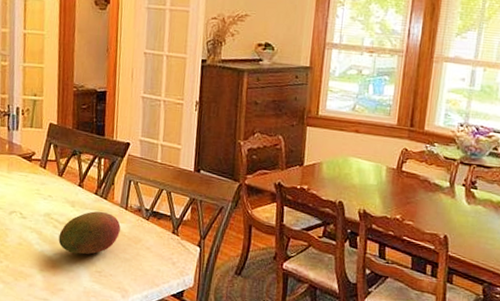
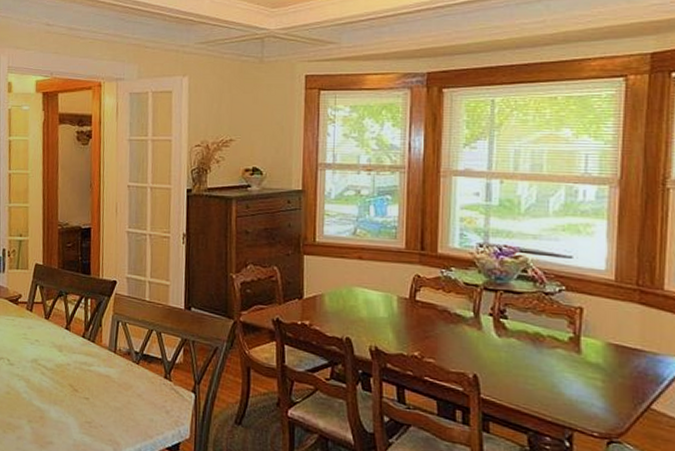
fruit: present [58,211,121,255] -> none [46,355,110,404]

